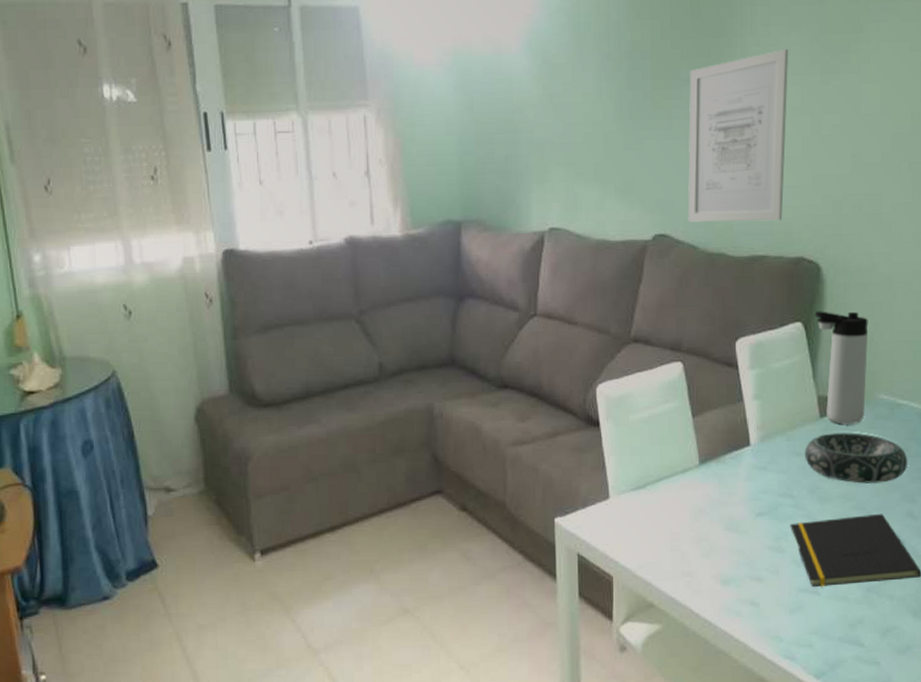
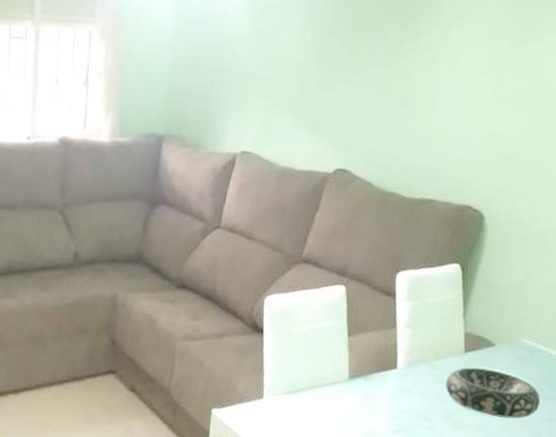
wall art: present [687,48,789,222] -> none [368,14,483,170]
thermos bottle: present [814,311,869,424] -> none [471,256,522,363]

